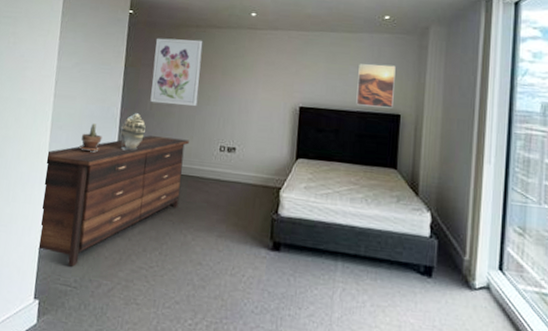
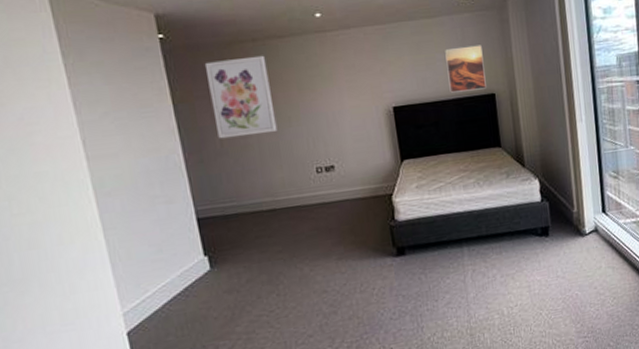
dresser: present [39,135,189,267] -> none [102,170,286,341]
potted plant: present [79,123,102,153] -> none [140,178,170,213]
decorative urn: present [120,113,146,151] -> none [190,155,223,200]

